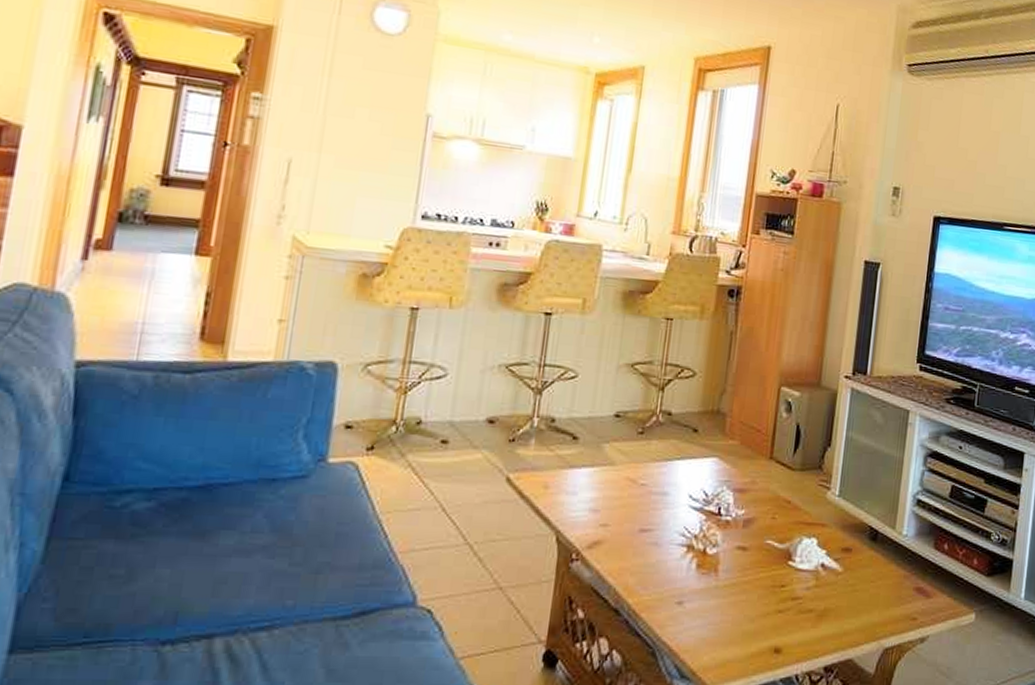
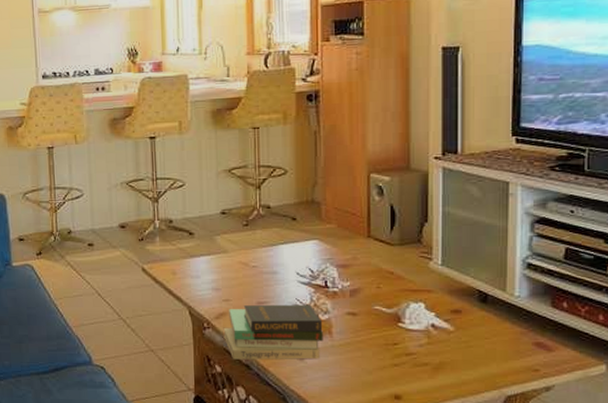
books: none [593,532,710,603] -> present [223,304,323,360]

